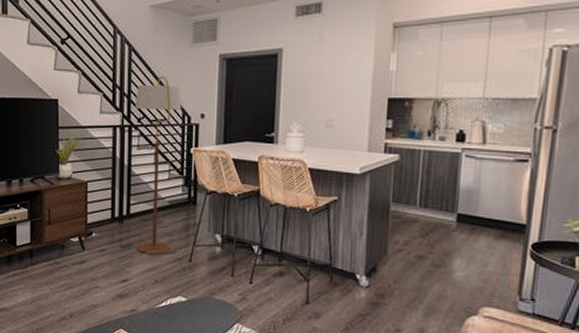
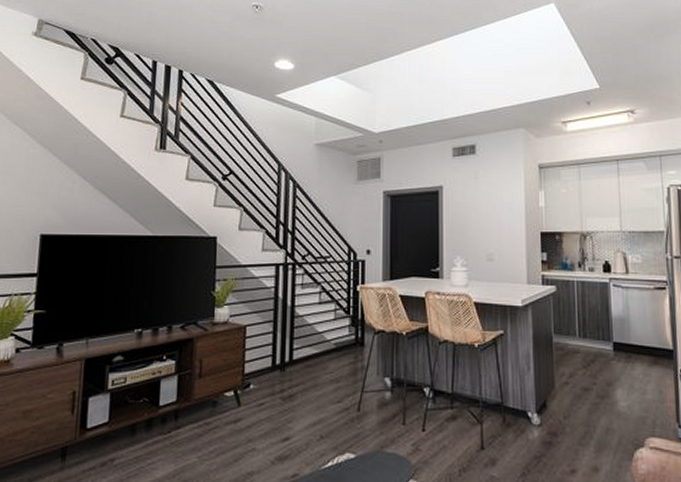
floor lamp: present [134,76,182,256] -> none [299,212,348,407]

